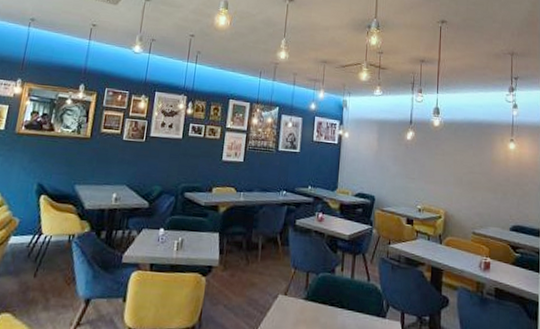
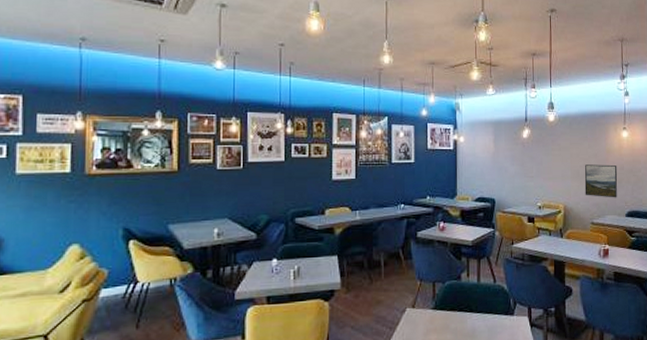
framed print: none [467,172,503,210] -> present [584,164,618,198]

